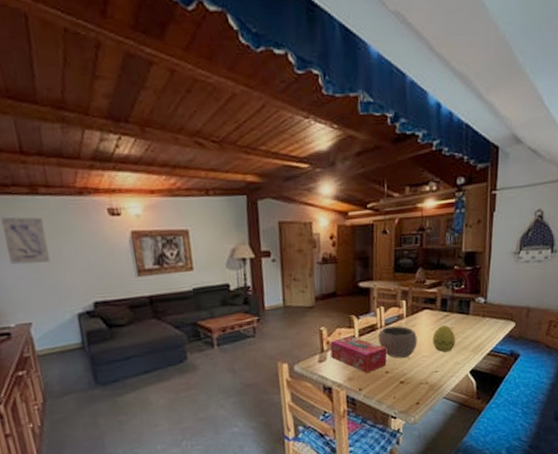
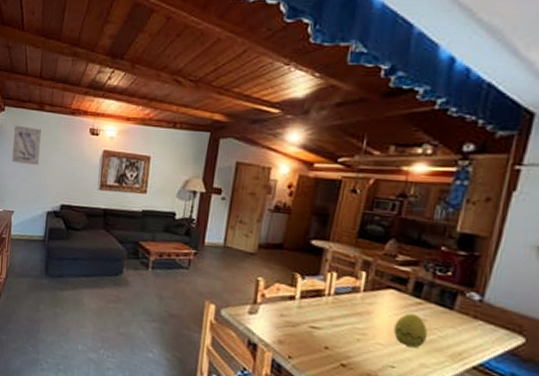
tissue box: present [330,335,387,373] -> none [263,294,332,342]
bowl: present [377,326,418,358] -> none [322,296,374,339]

